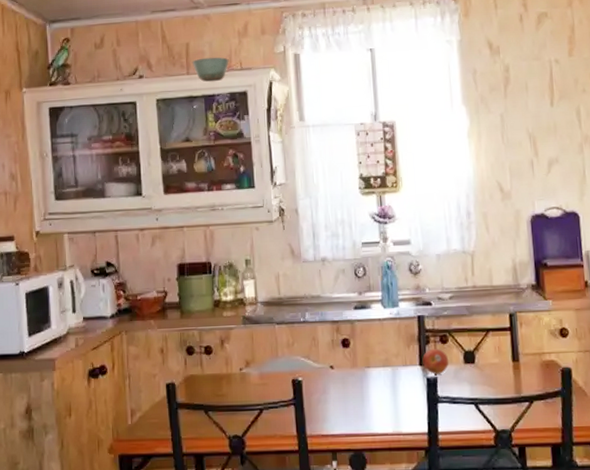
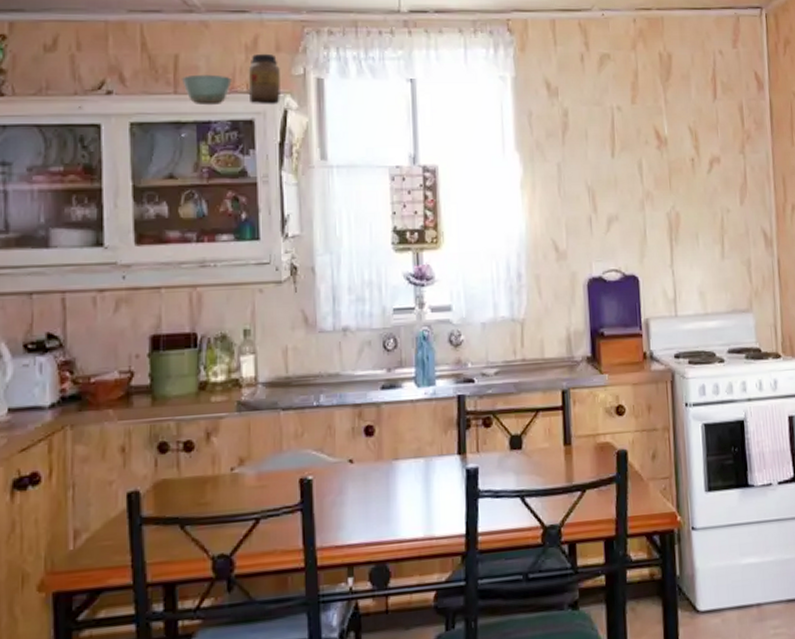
jar: none [241,36,267,79] -> present [248,53,282,105]
fruit: present [422,348,449,375] -> none [462,433,493,465]

